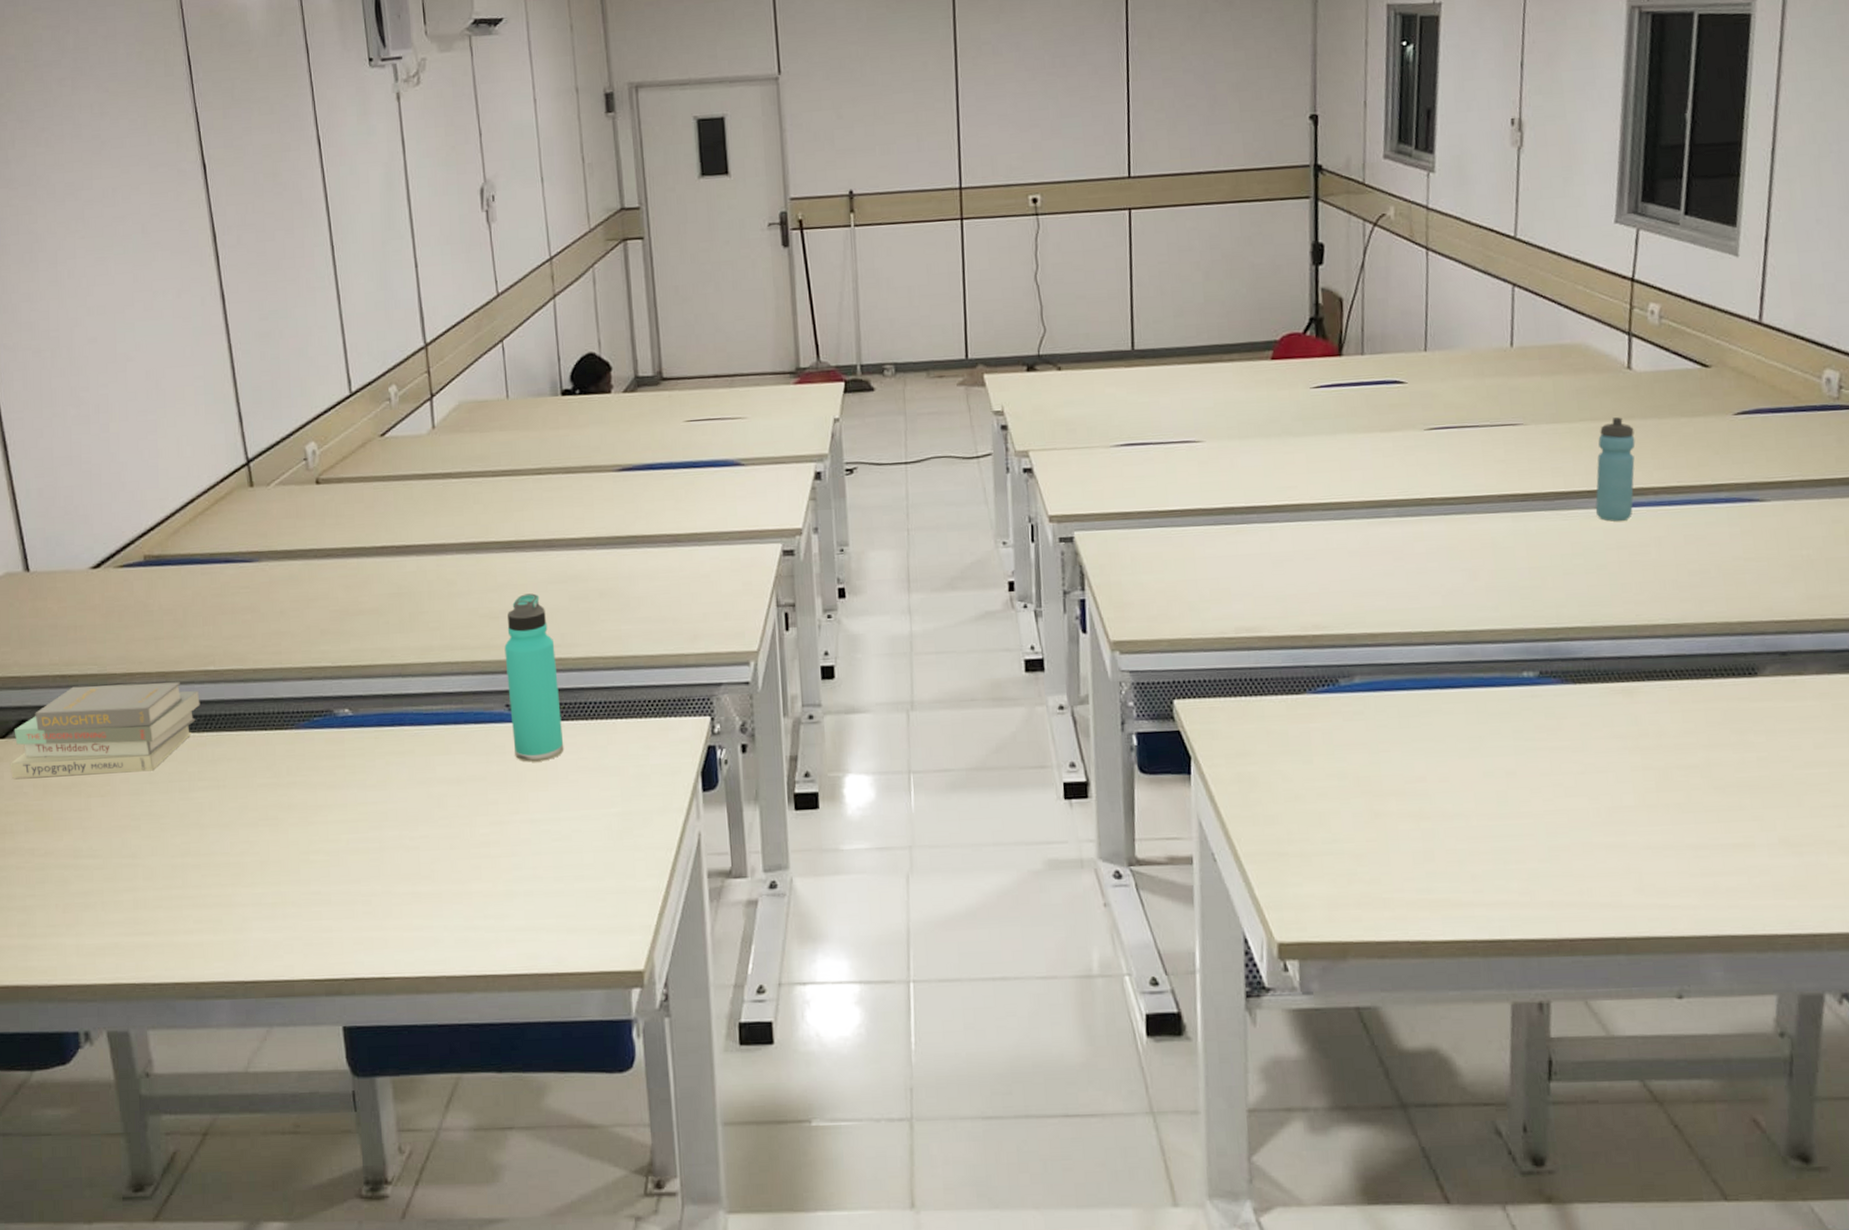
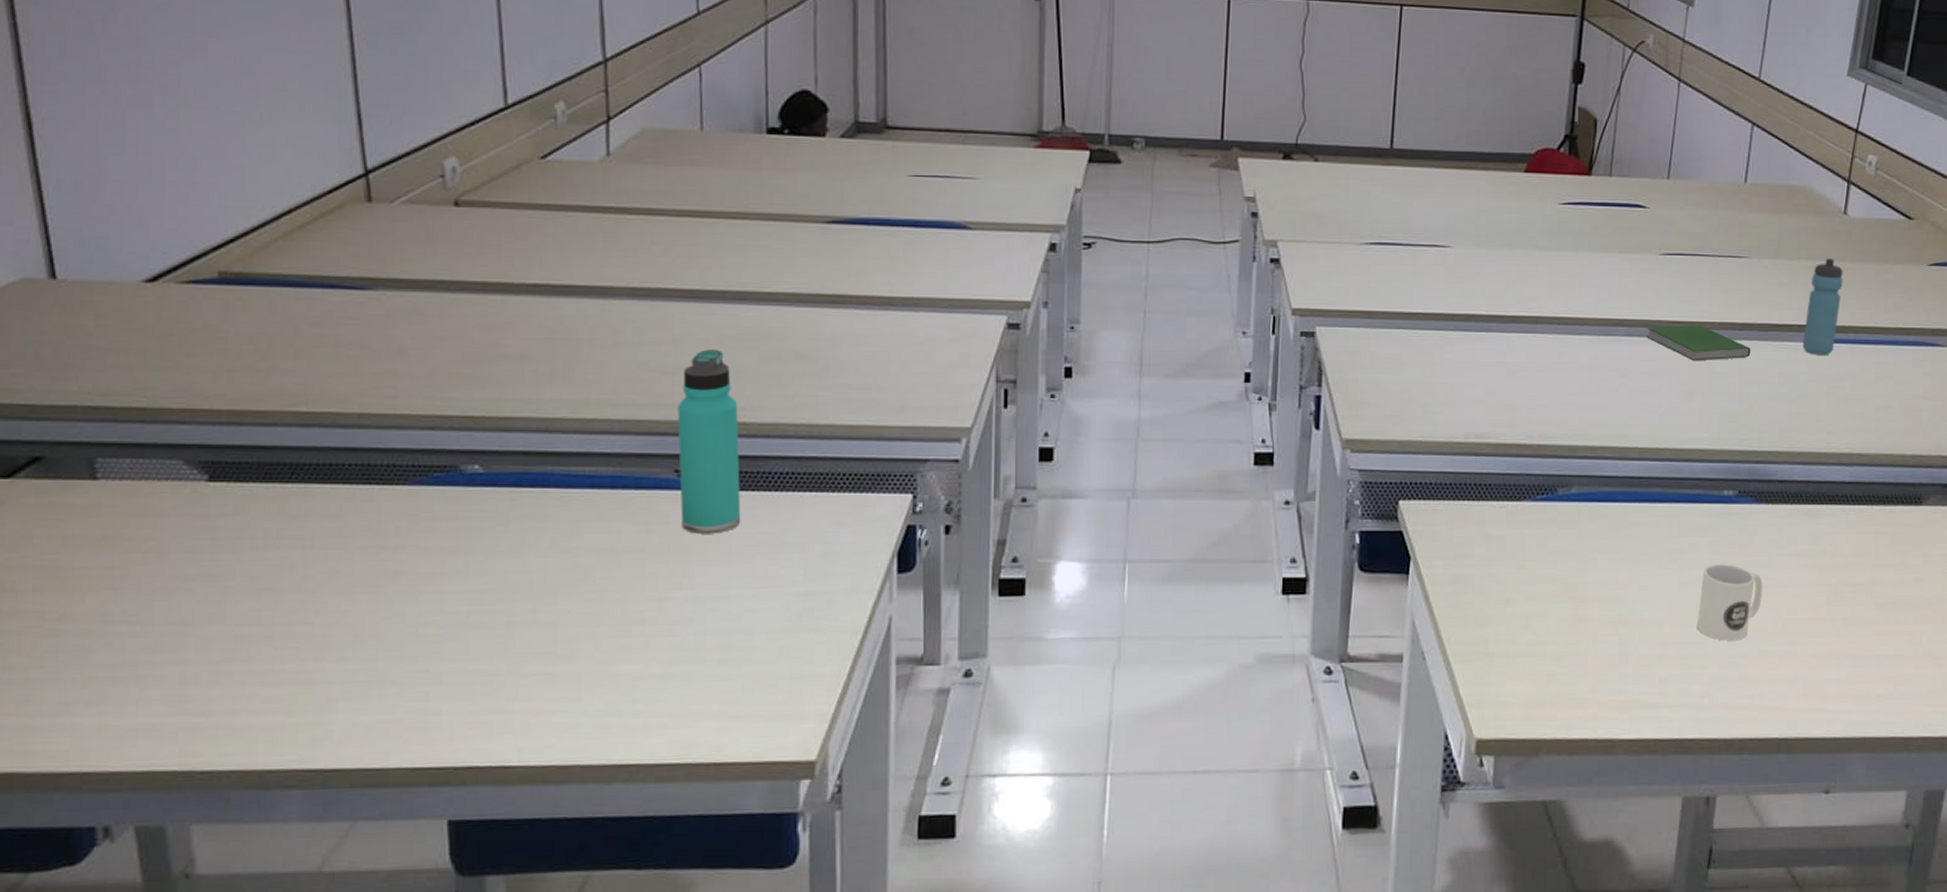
books: present [10,682,200,778] -> none [15,421,285,527]
hardcover book: none [1419,499,1538,538] -> present [1646,325,1751,361]
mug: none [1507,750,1580,833] -> present [1696,564,1763,641]

